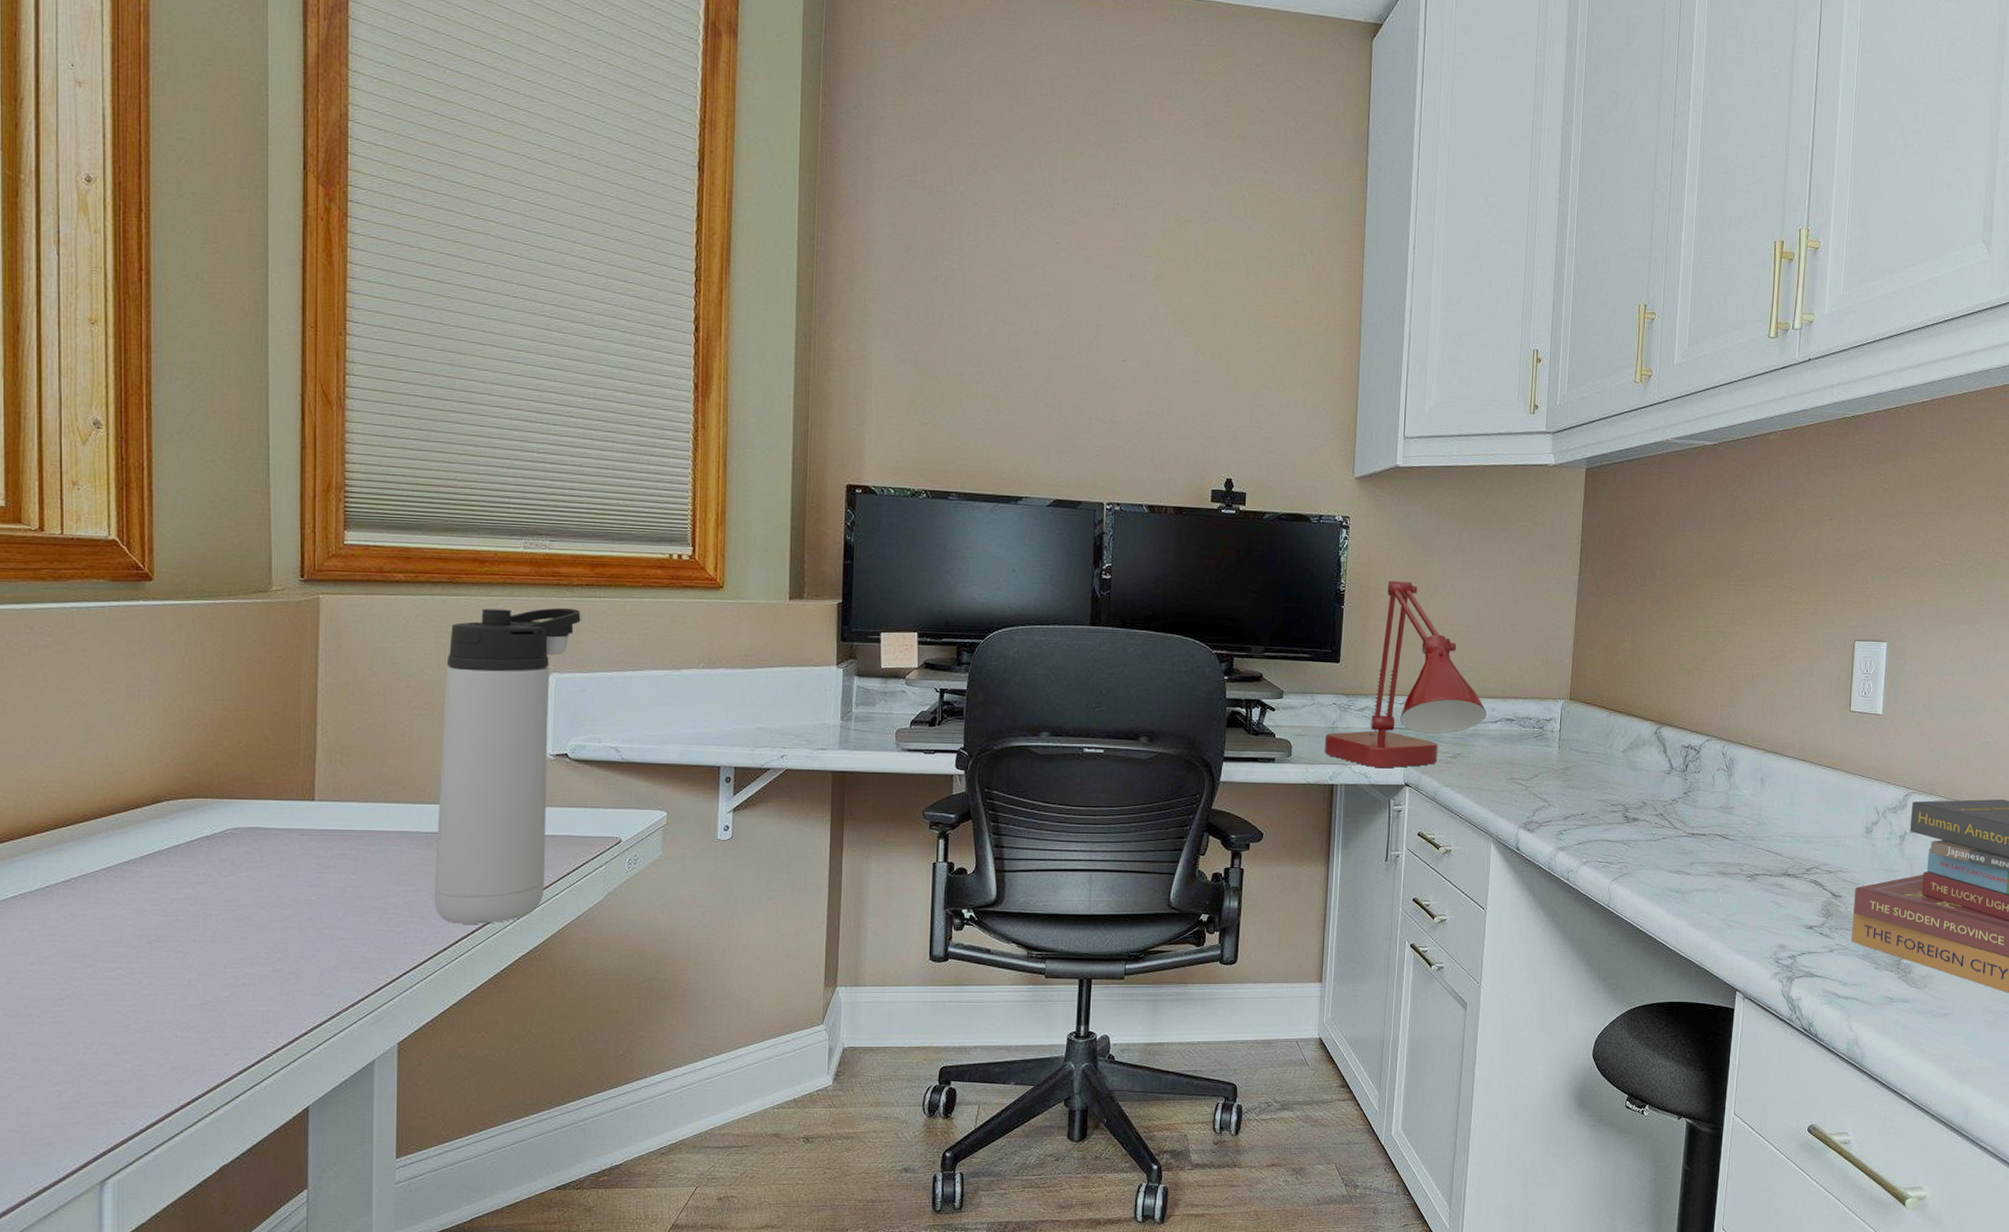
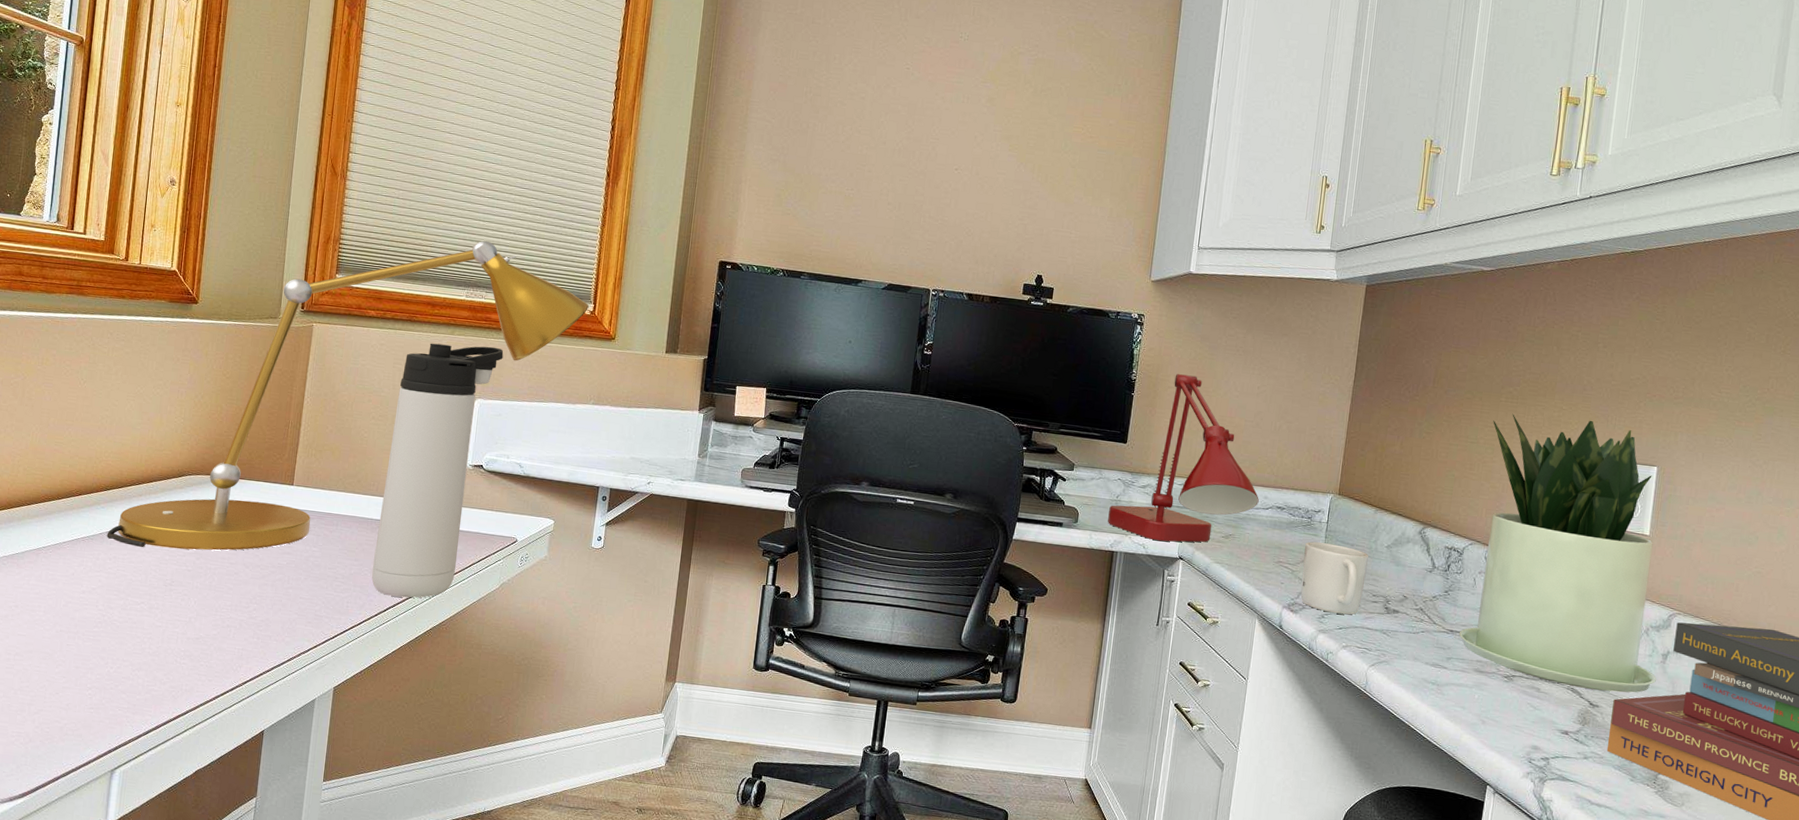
desk lamp: none [57,476,686,898] -> present [106,240,589,551]
mug: none [1536,753,1605,828] -> present [1300,541,1369,615]
planter: none [1700,597,1895,880] -> present [1458,413,1656,693]

